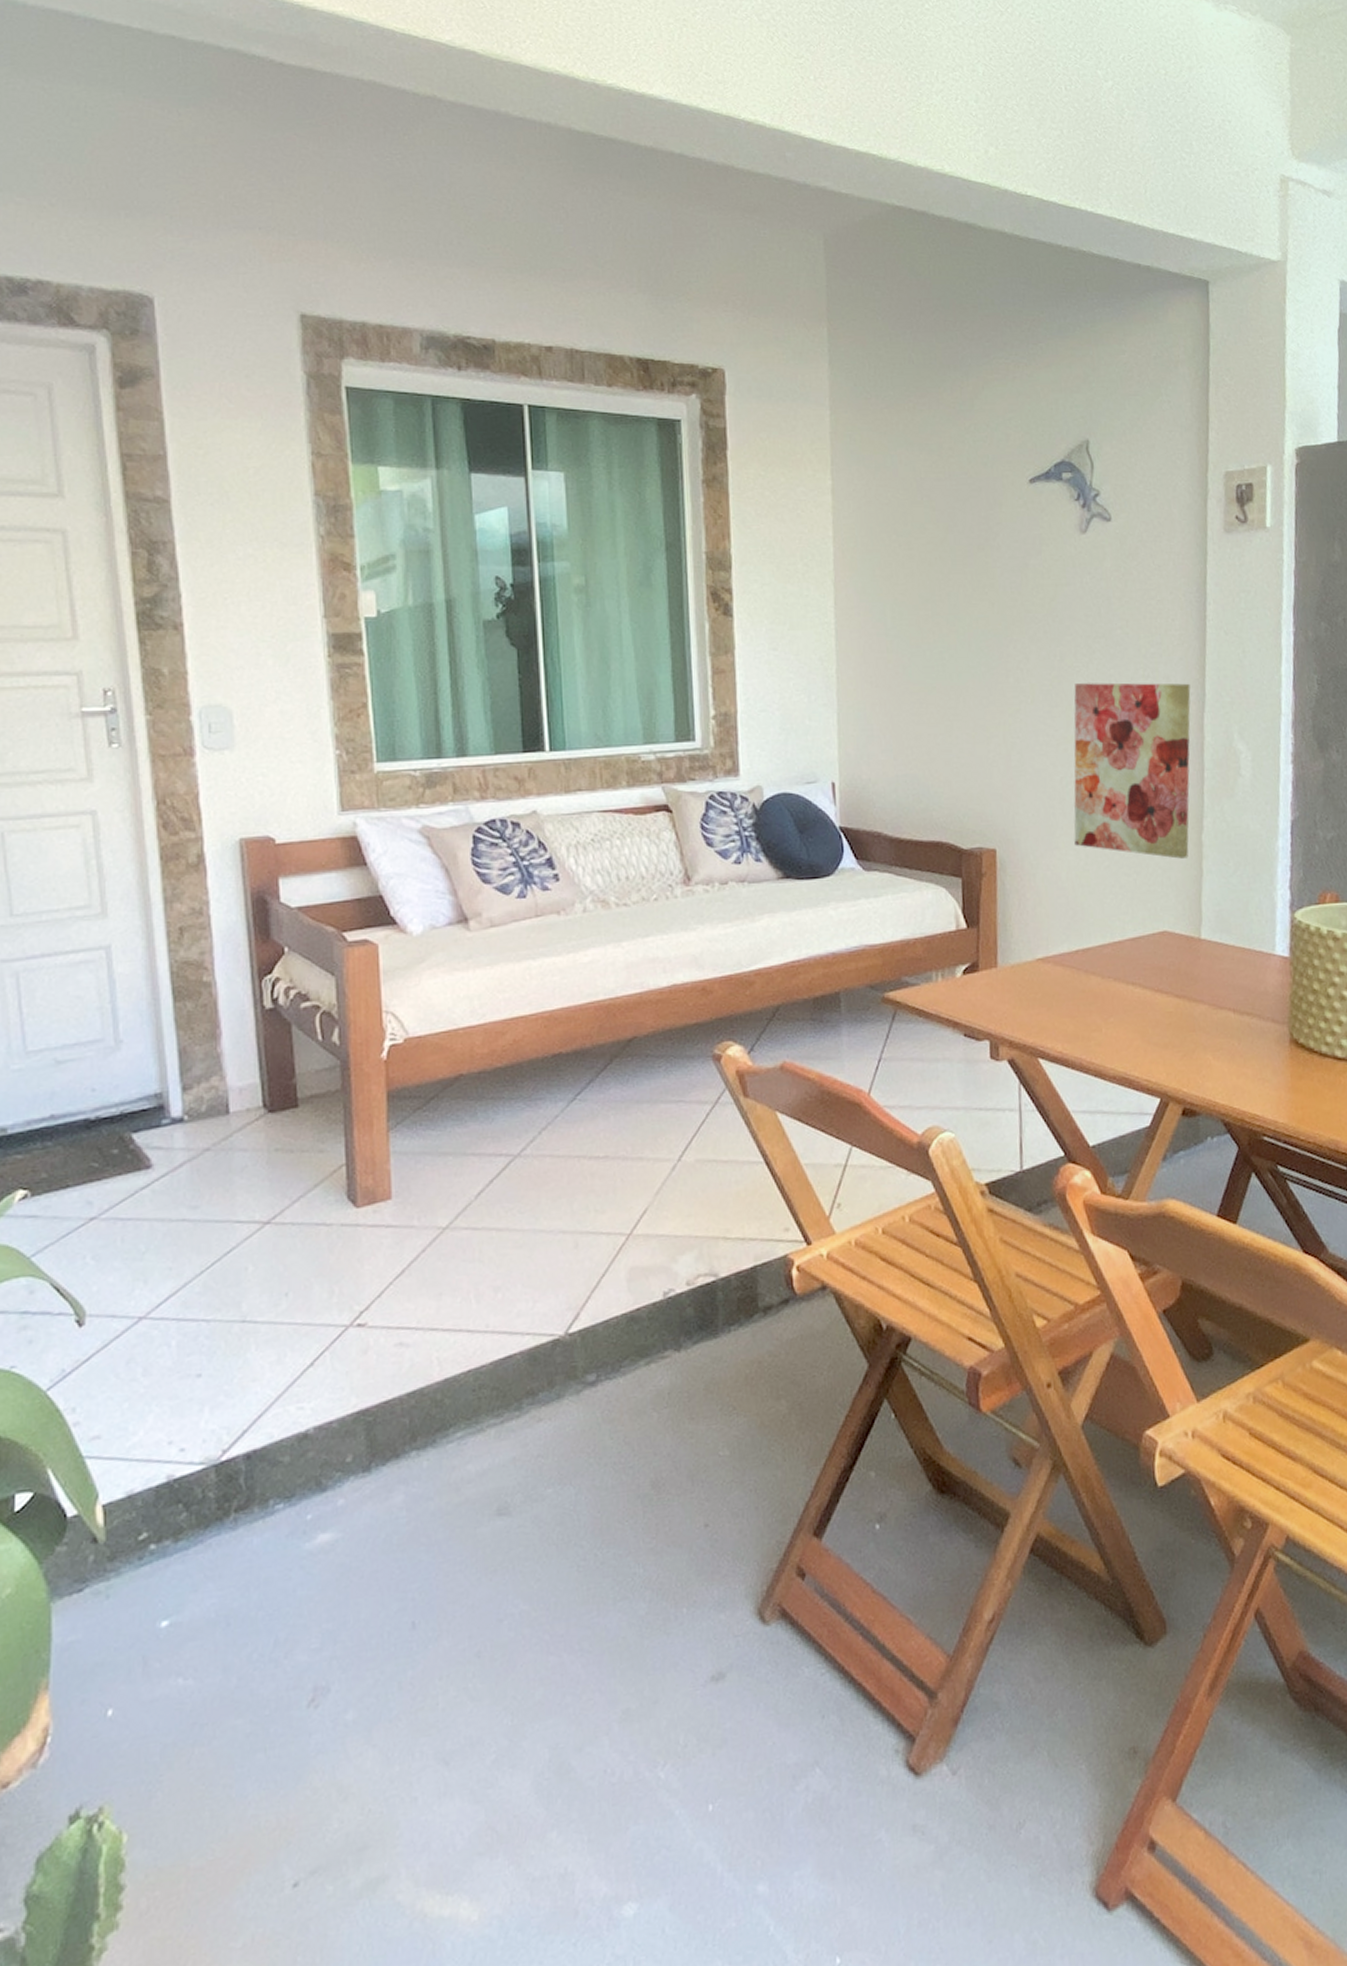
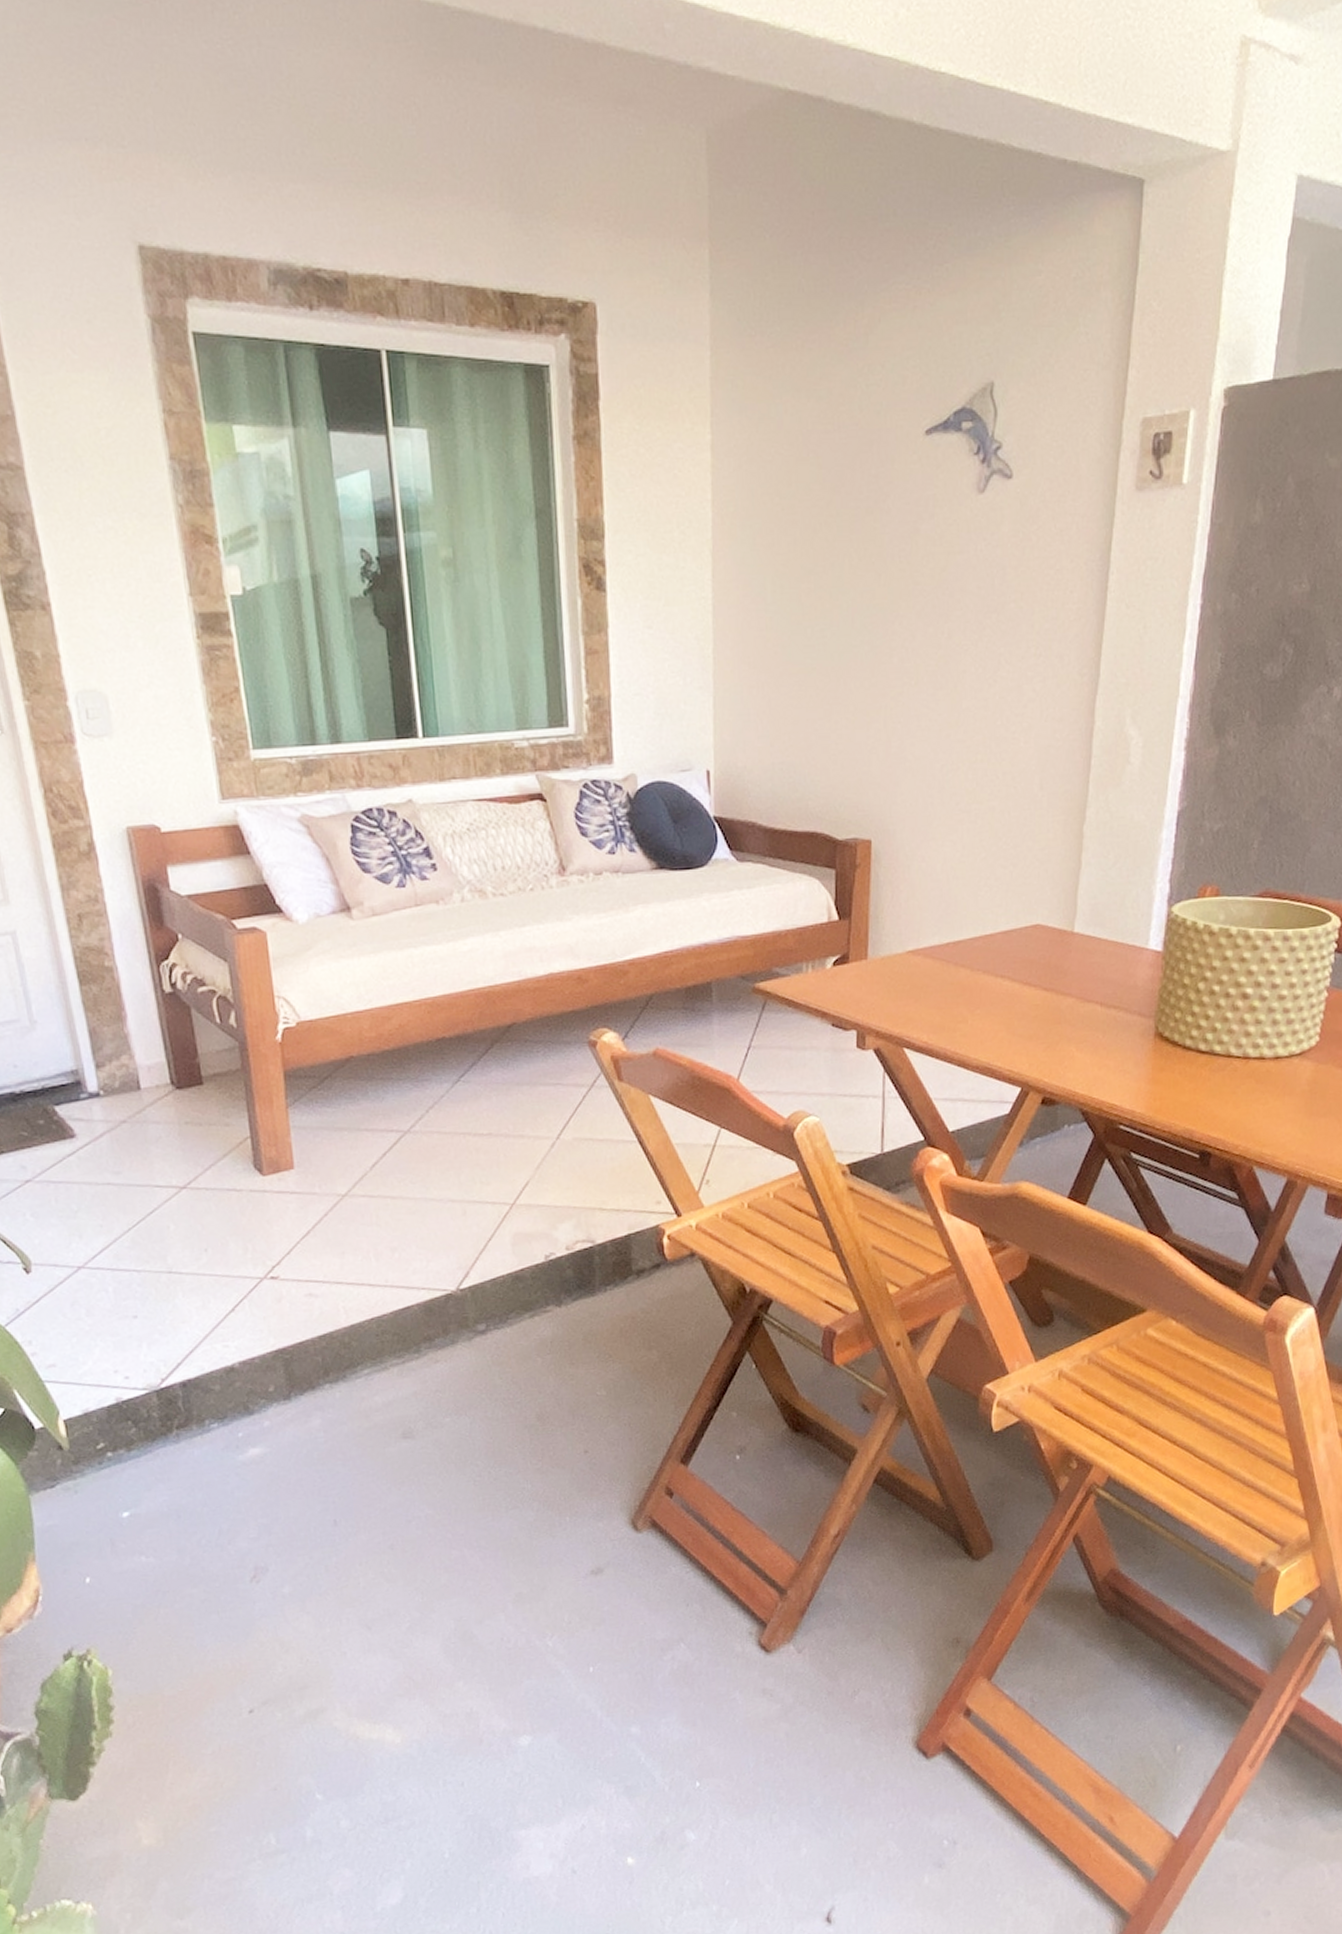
wall art: present [1074,682,1191,859] -> none [951,662,1084,851]

